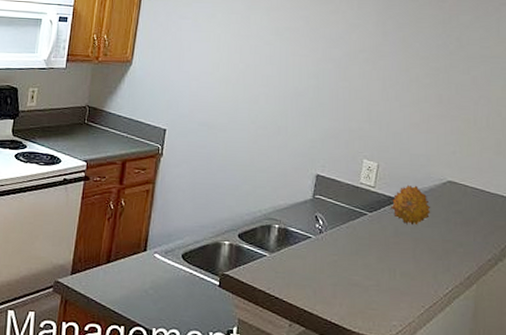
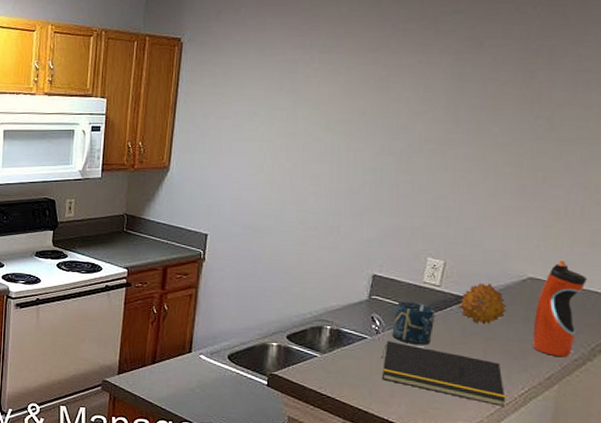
notepad: none [324,240,433,306] -> present [381,341,506,406]
cup: none [334,201,371,245] -> present [392,301,436,345]
water bottle: none [453,166,494,258] -> present [533,261,587,358]

